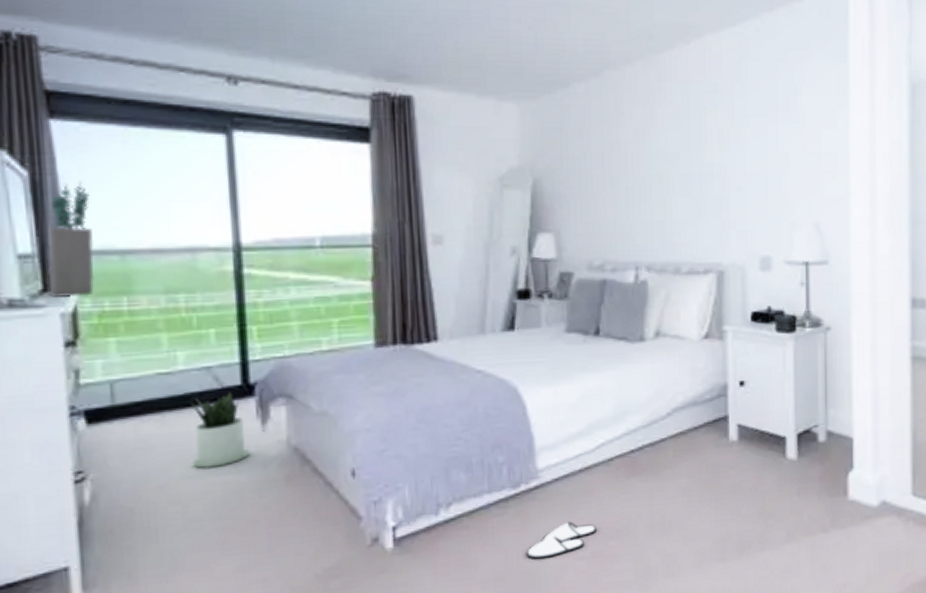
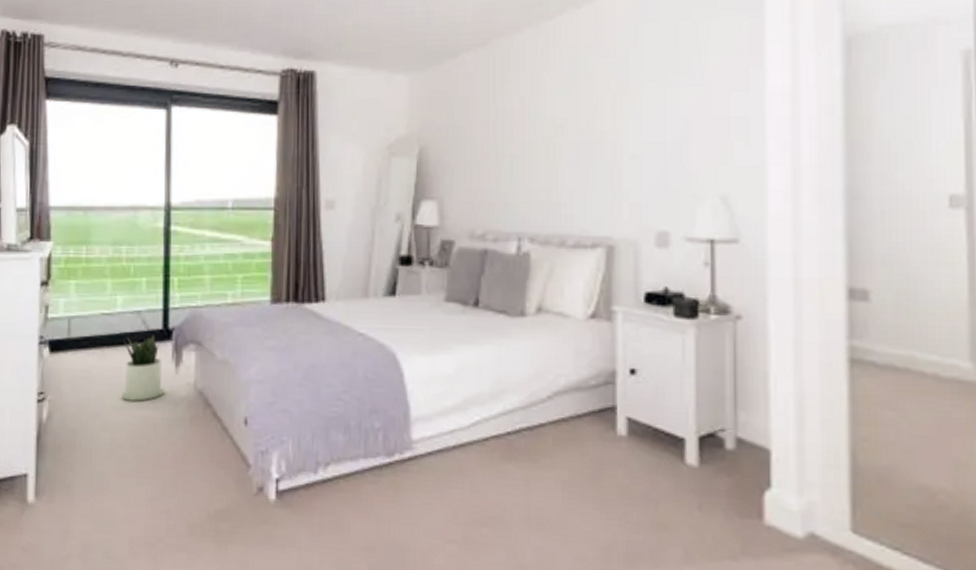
vase: present [47,181,95,297] -> none [34,150,67,244]
slippers: present [525,521,597,559] -> none [396,499,469,535]

